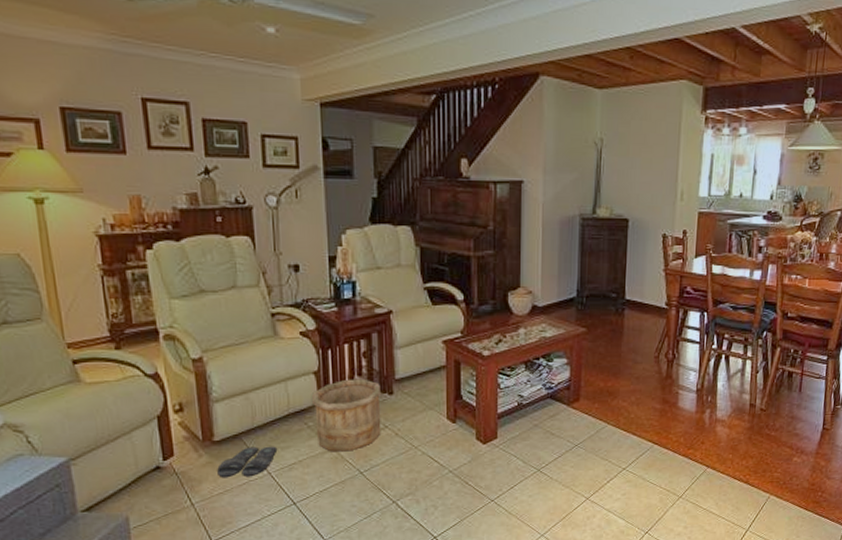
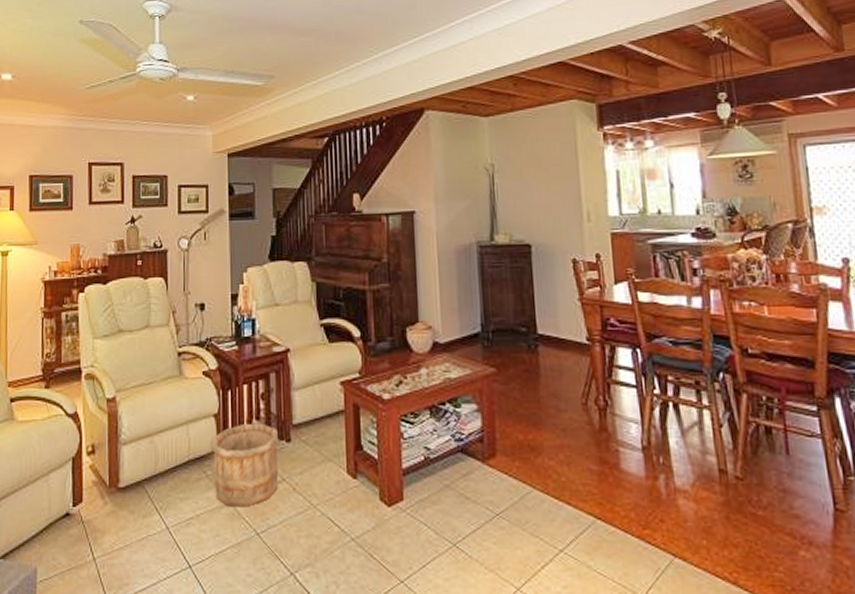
slippers: present [217,446,276,478] -> none [120,496,175,531]

